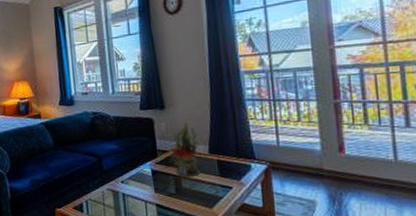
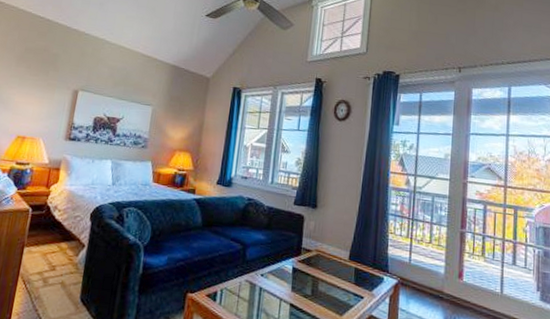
flower arrangement: present [171,122,200,176] -> none [313,225,342,281]

